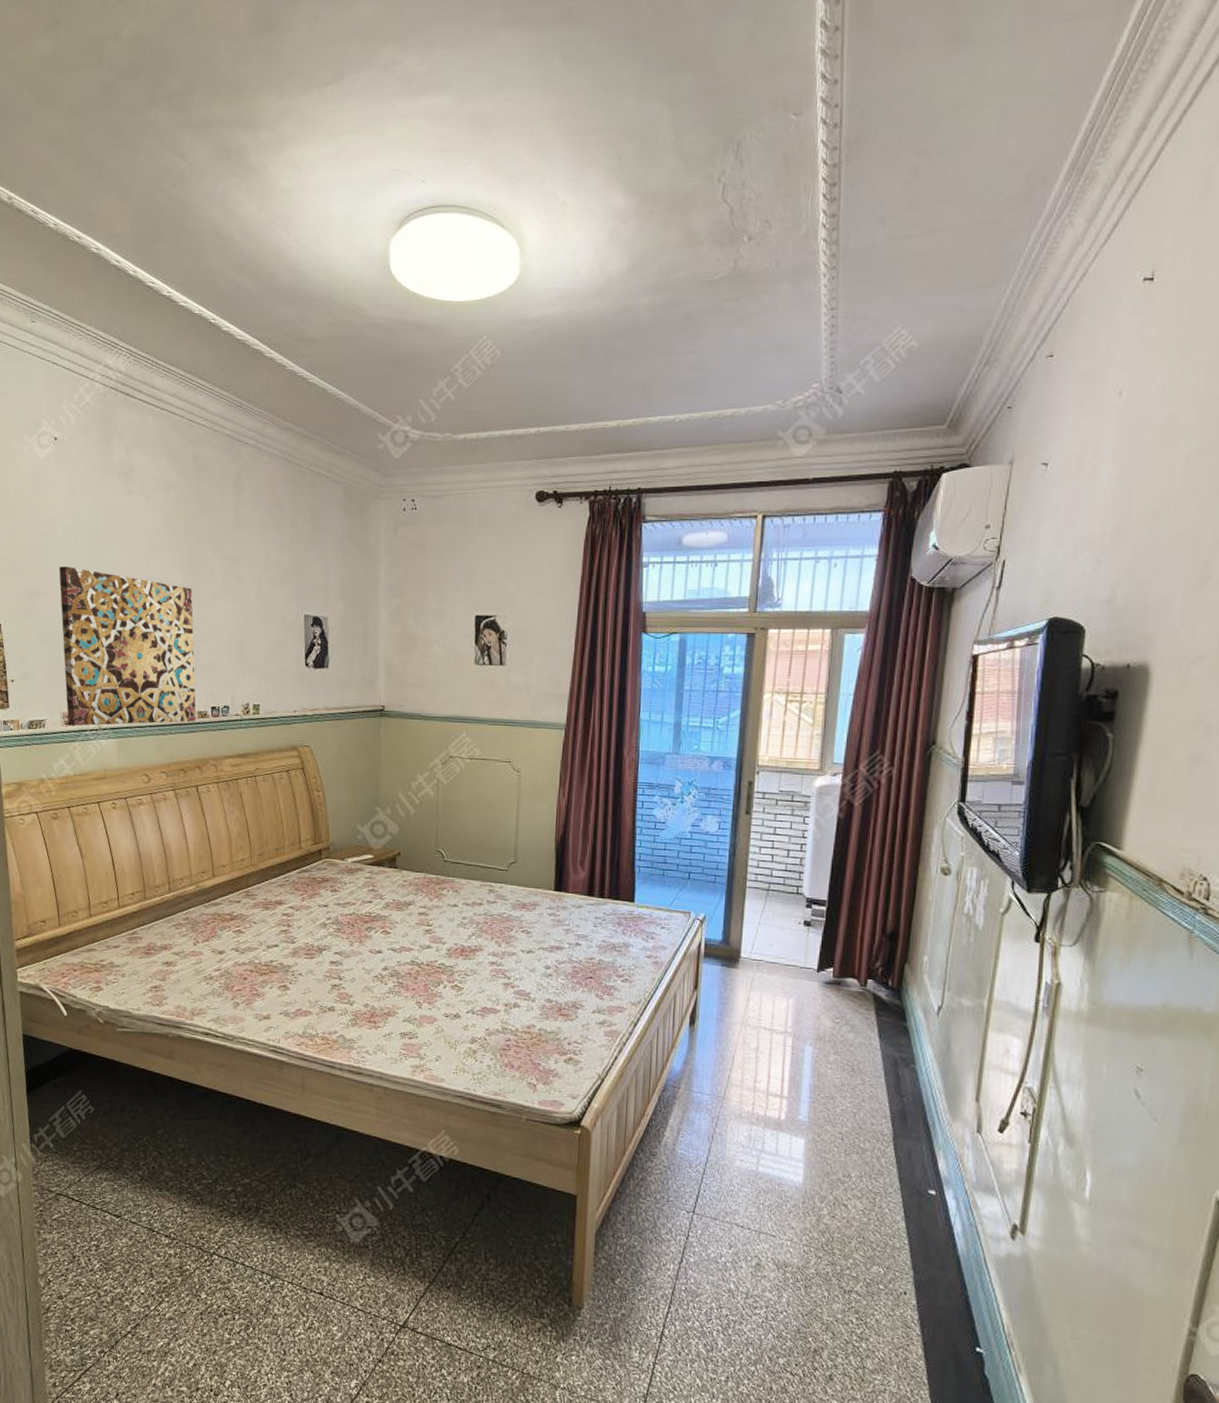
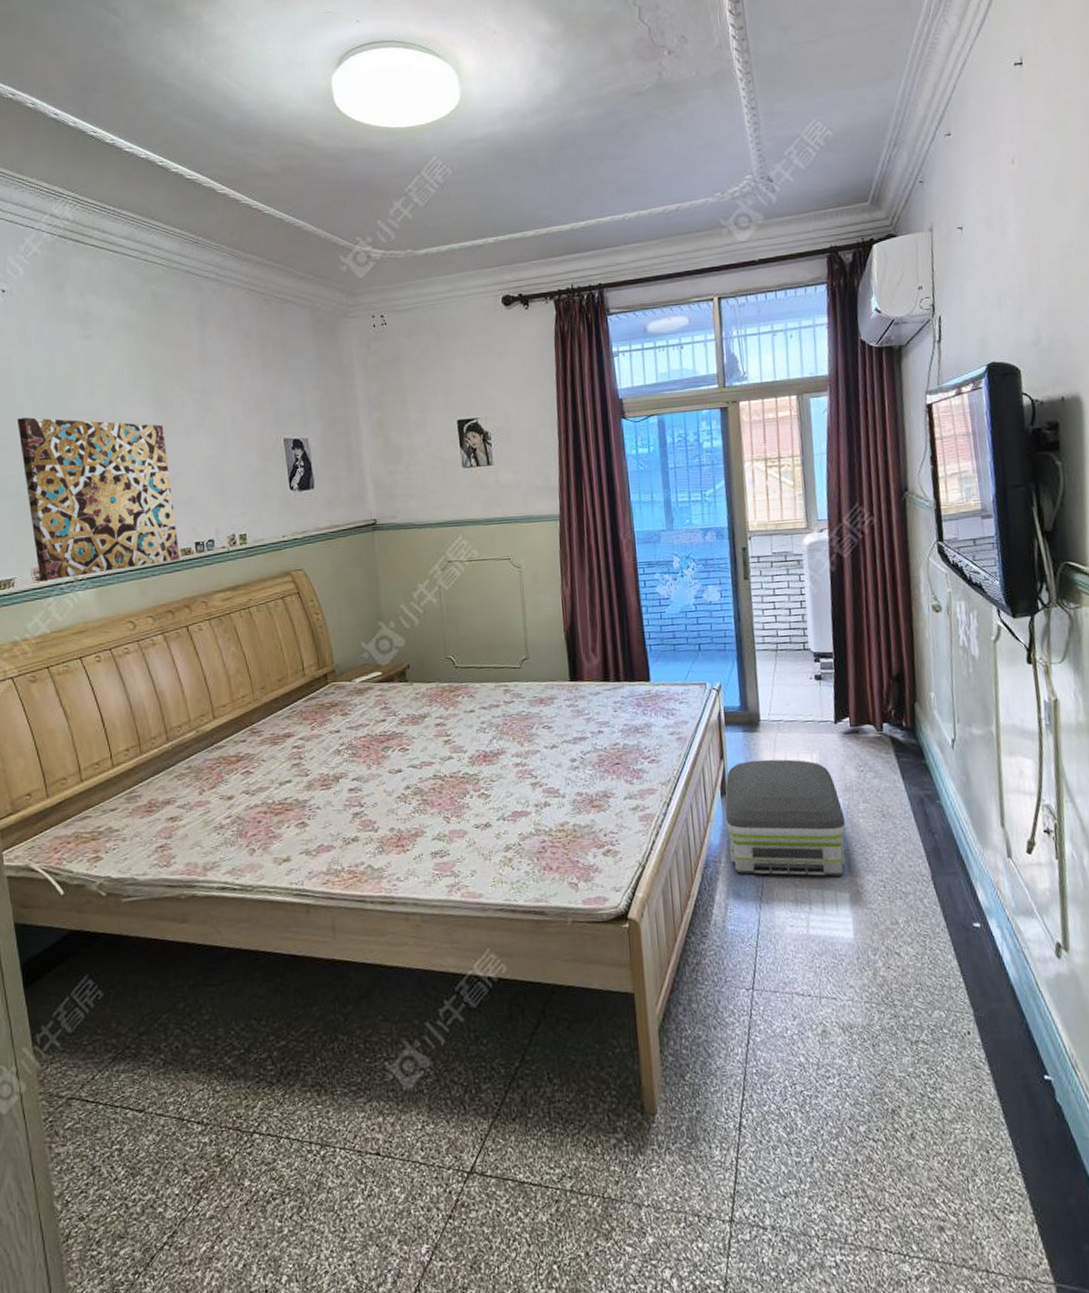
air purifier: none [690,995,812,1121] -> present [725,759,847,876]

